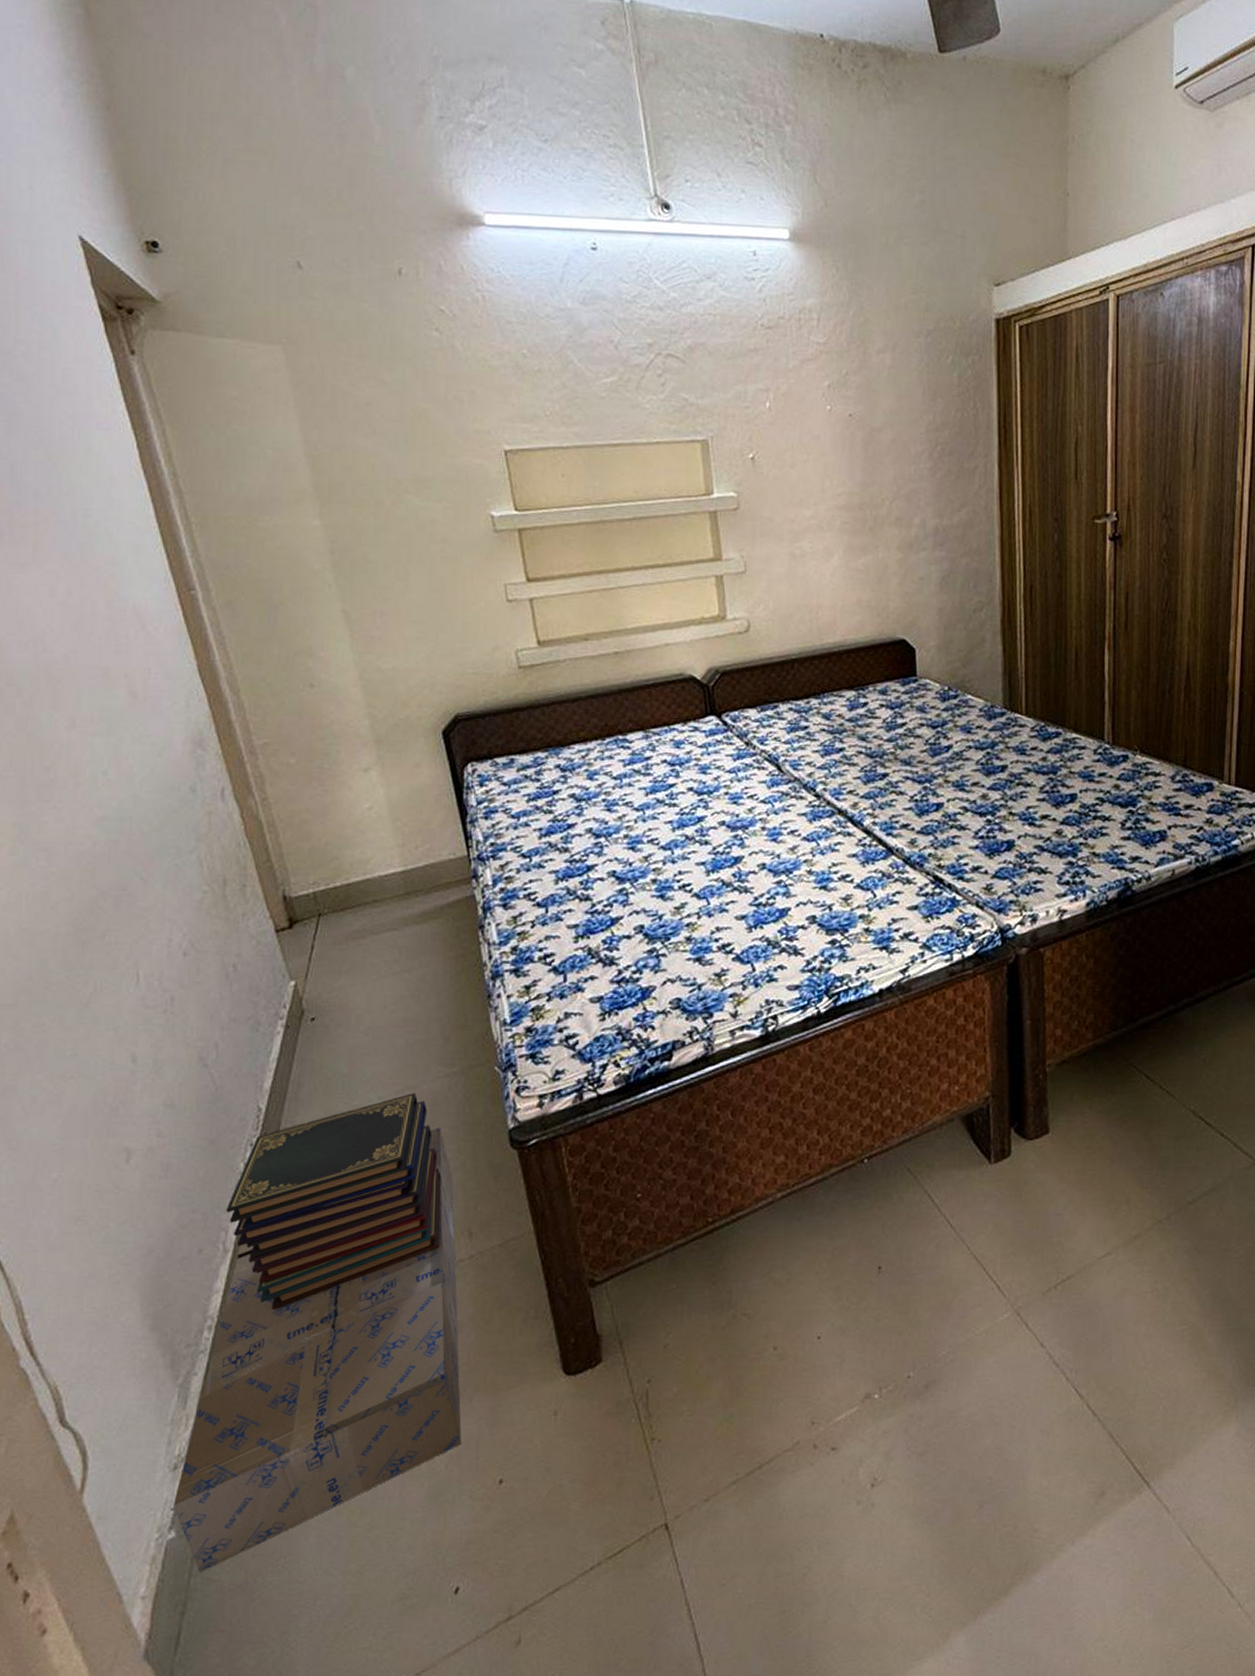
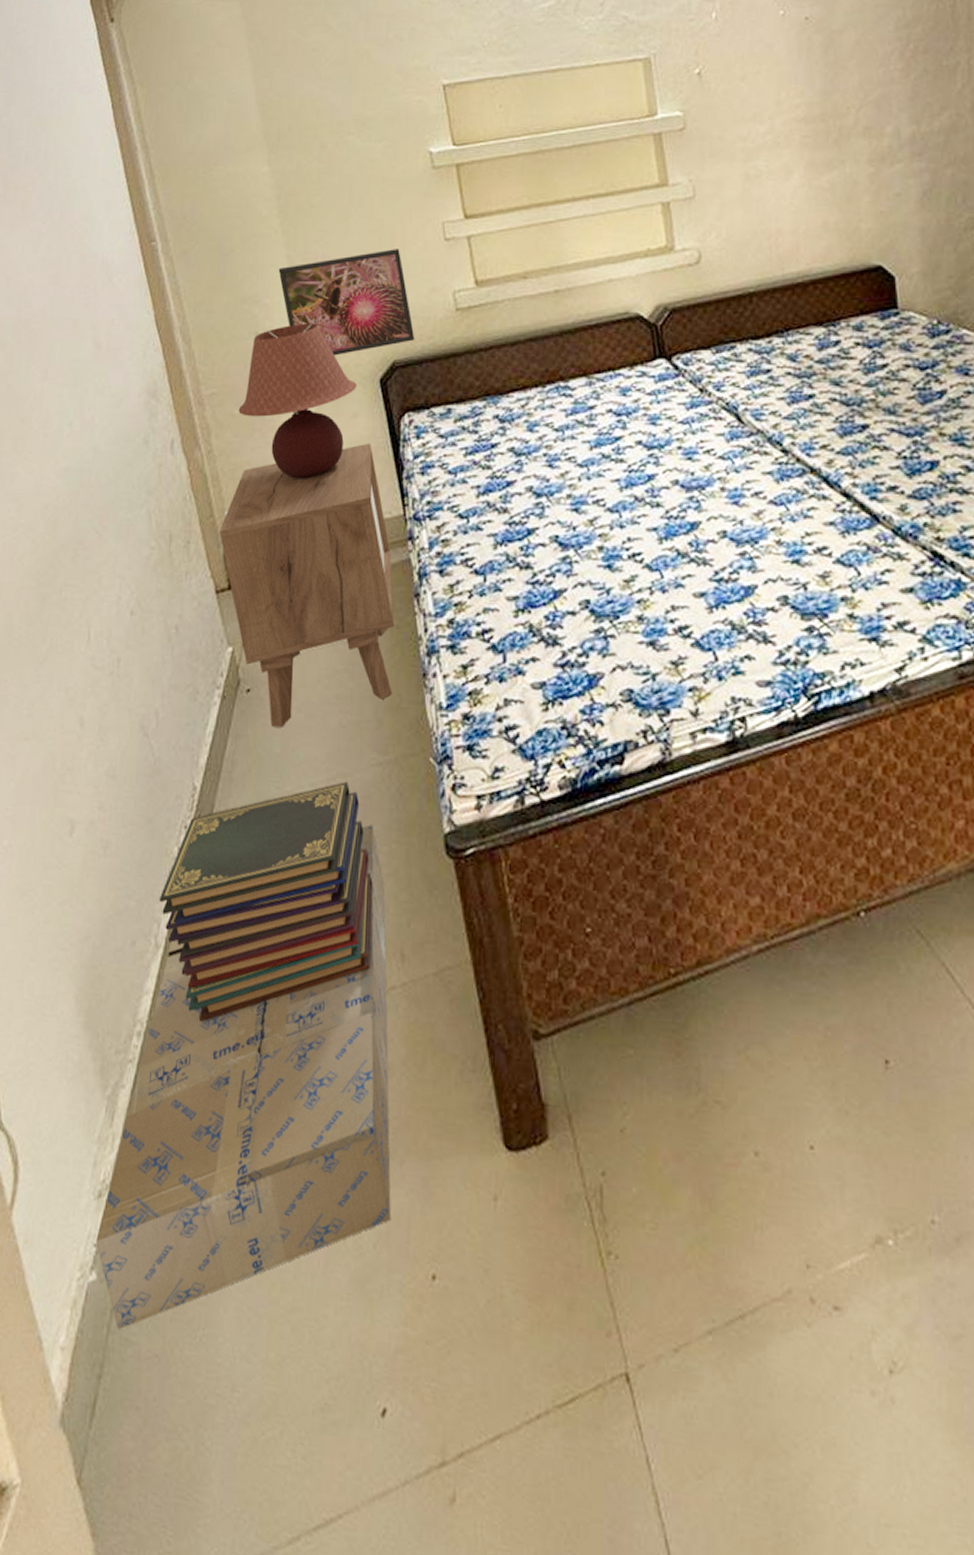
nightstand: none [278,790,460,1050] -> present [219,442,395,727]
table lamp: none [294,676,419,823] -> present [238,323,357,478]
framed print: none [333,608,478,709] -> present [278,249,415,356]

